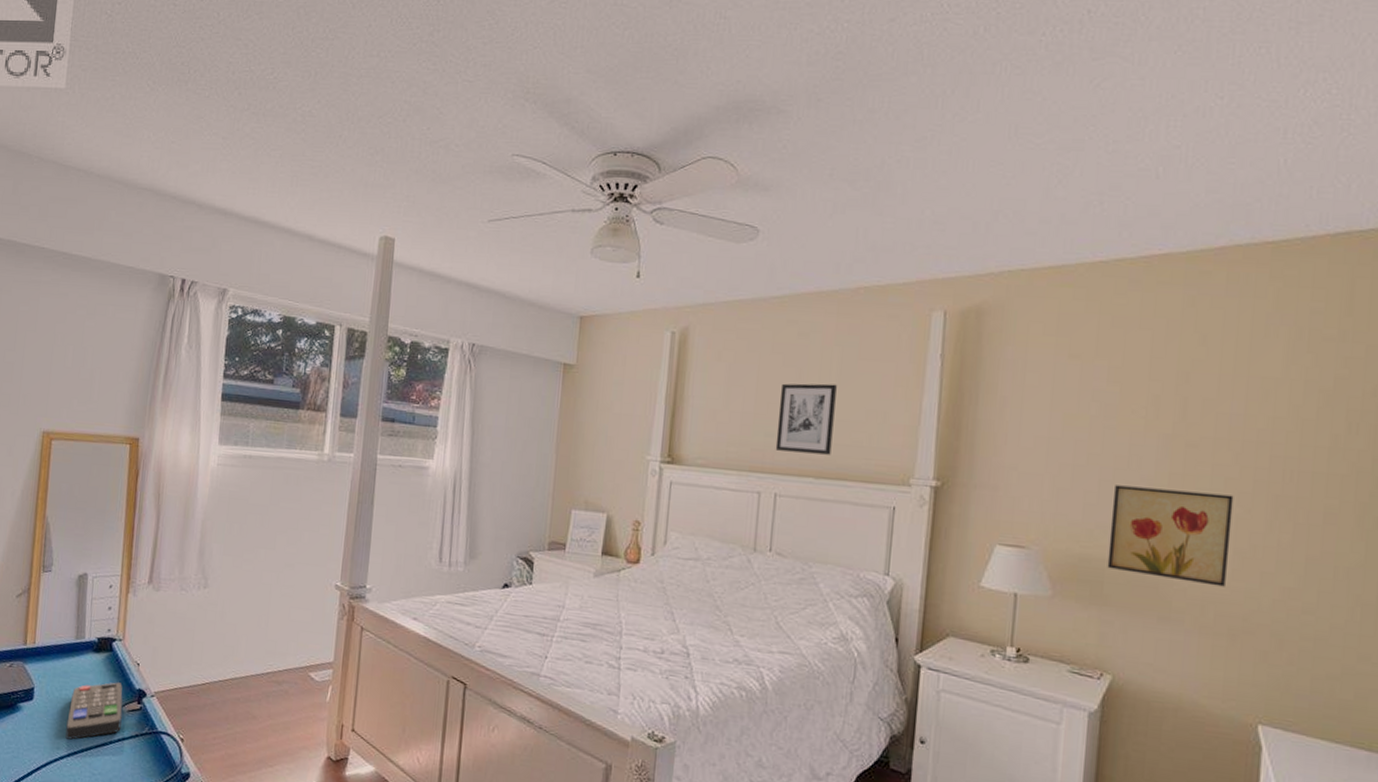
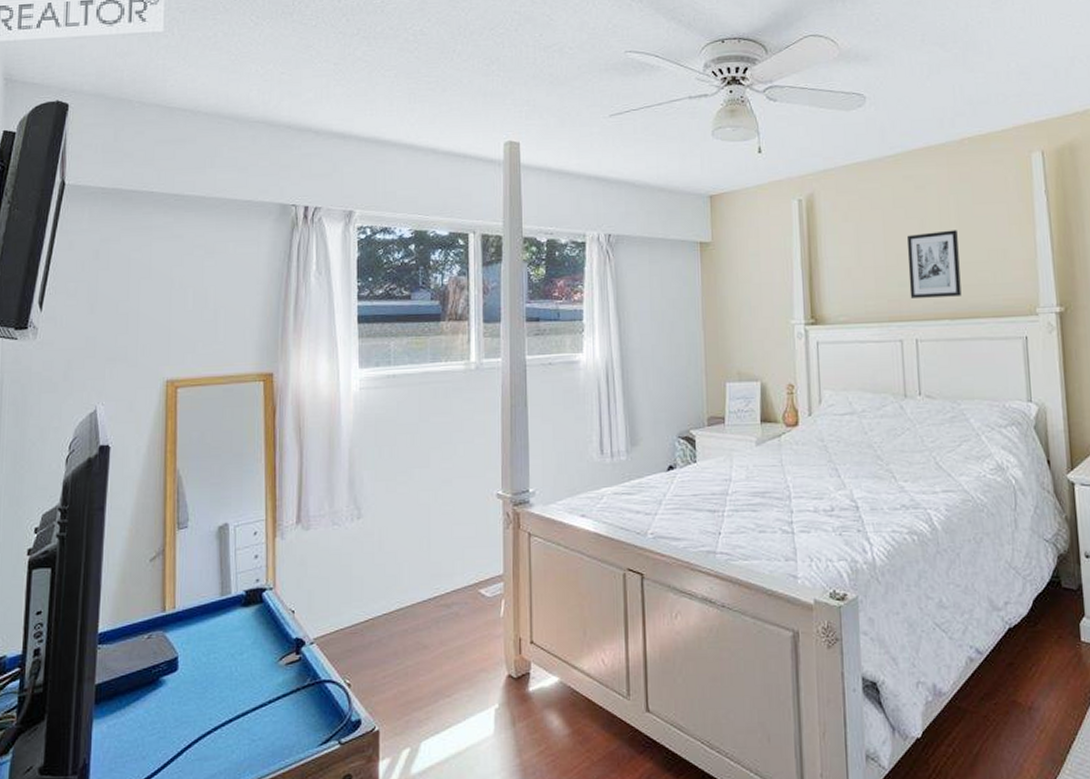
remote control: present [65,682,123,740] -> none [218,635,280,707]

